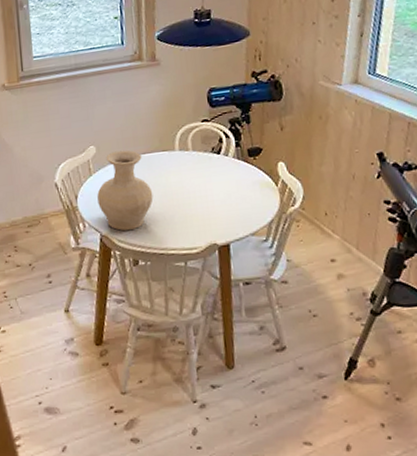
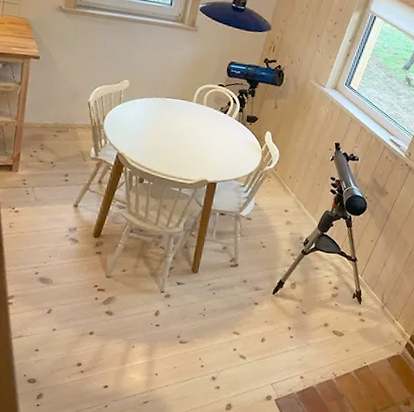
vase: present [97,150,154,231] -> none [121,89,168,155]

